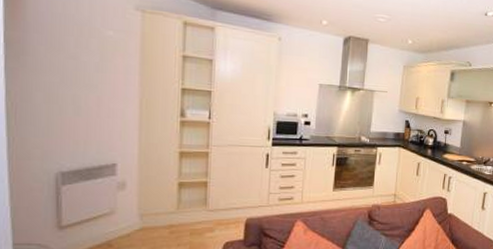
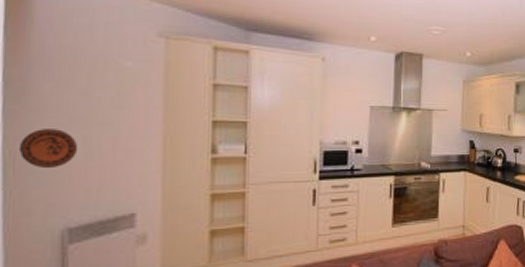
decorative plate: none [20,86,69,121] -> present [20,129,78,169]

